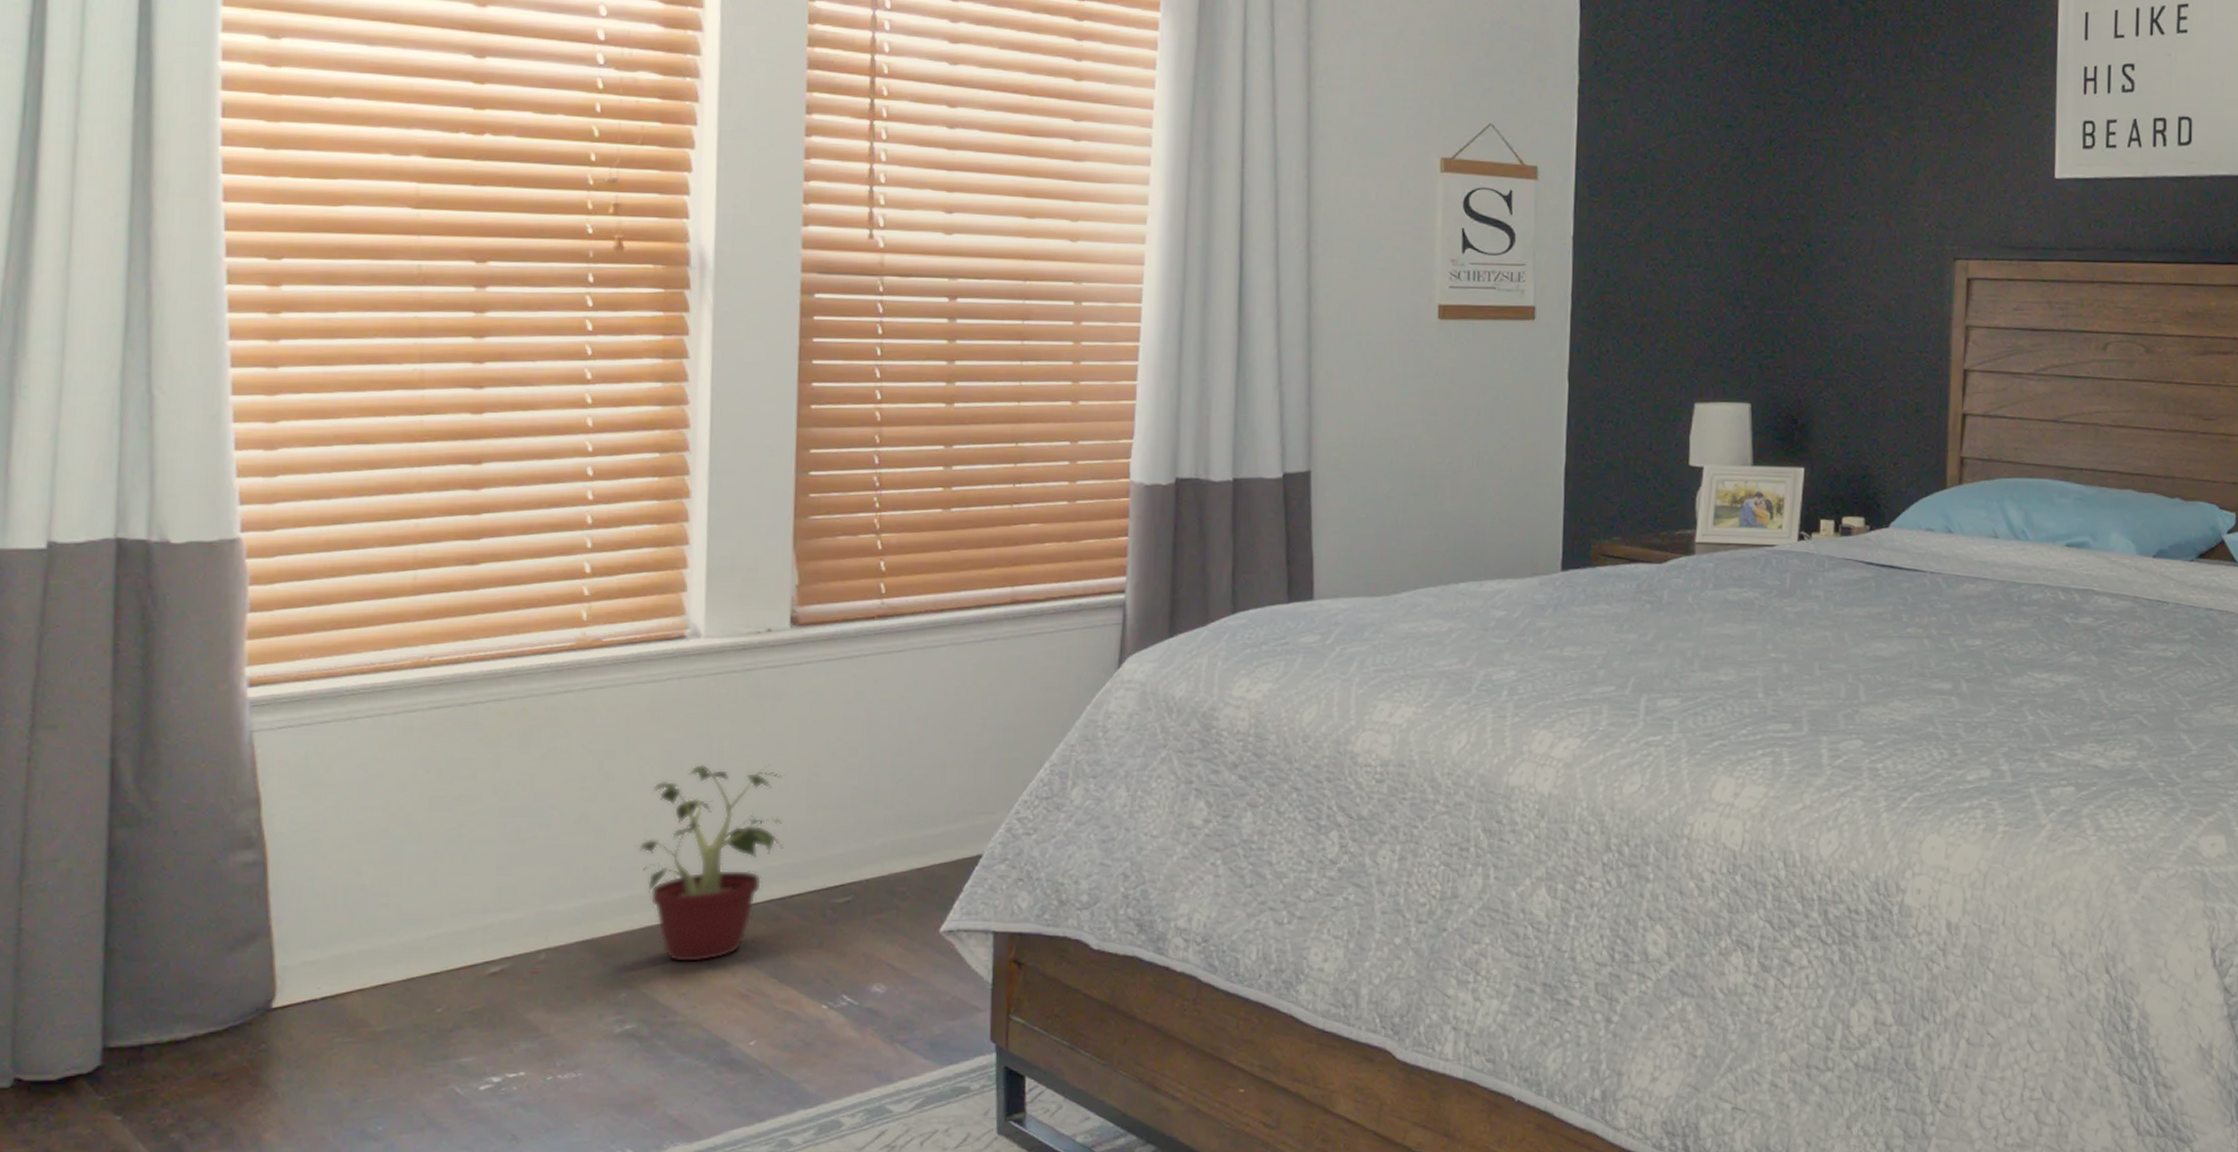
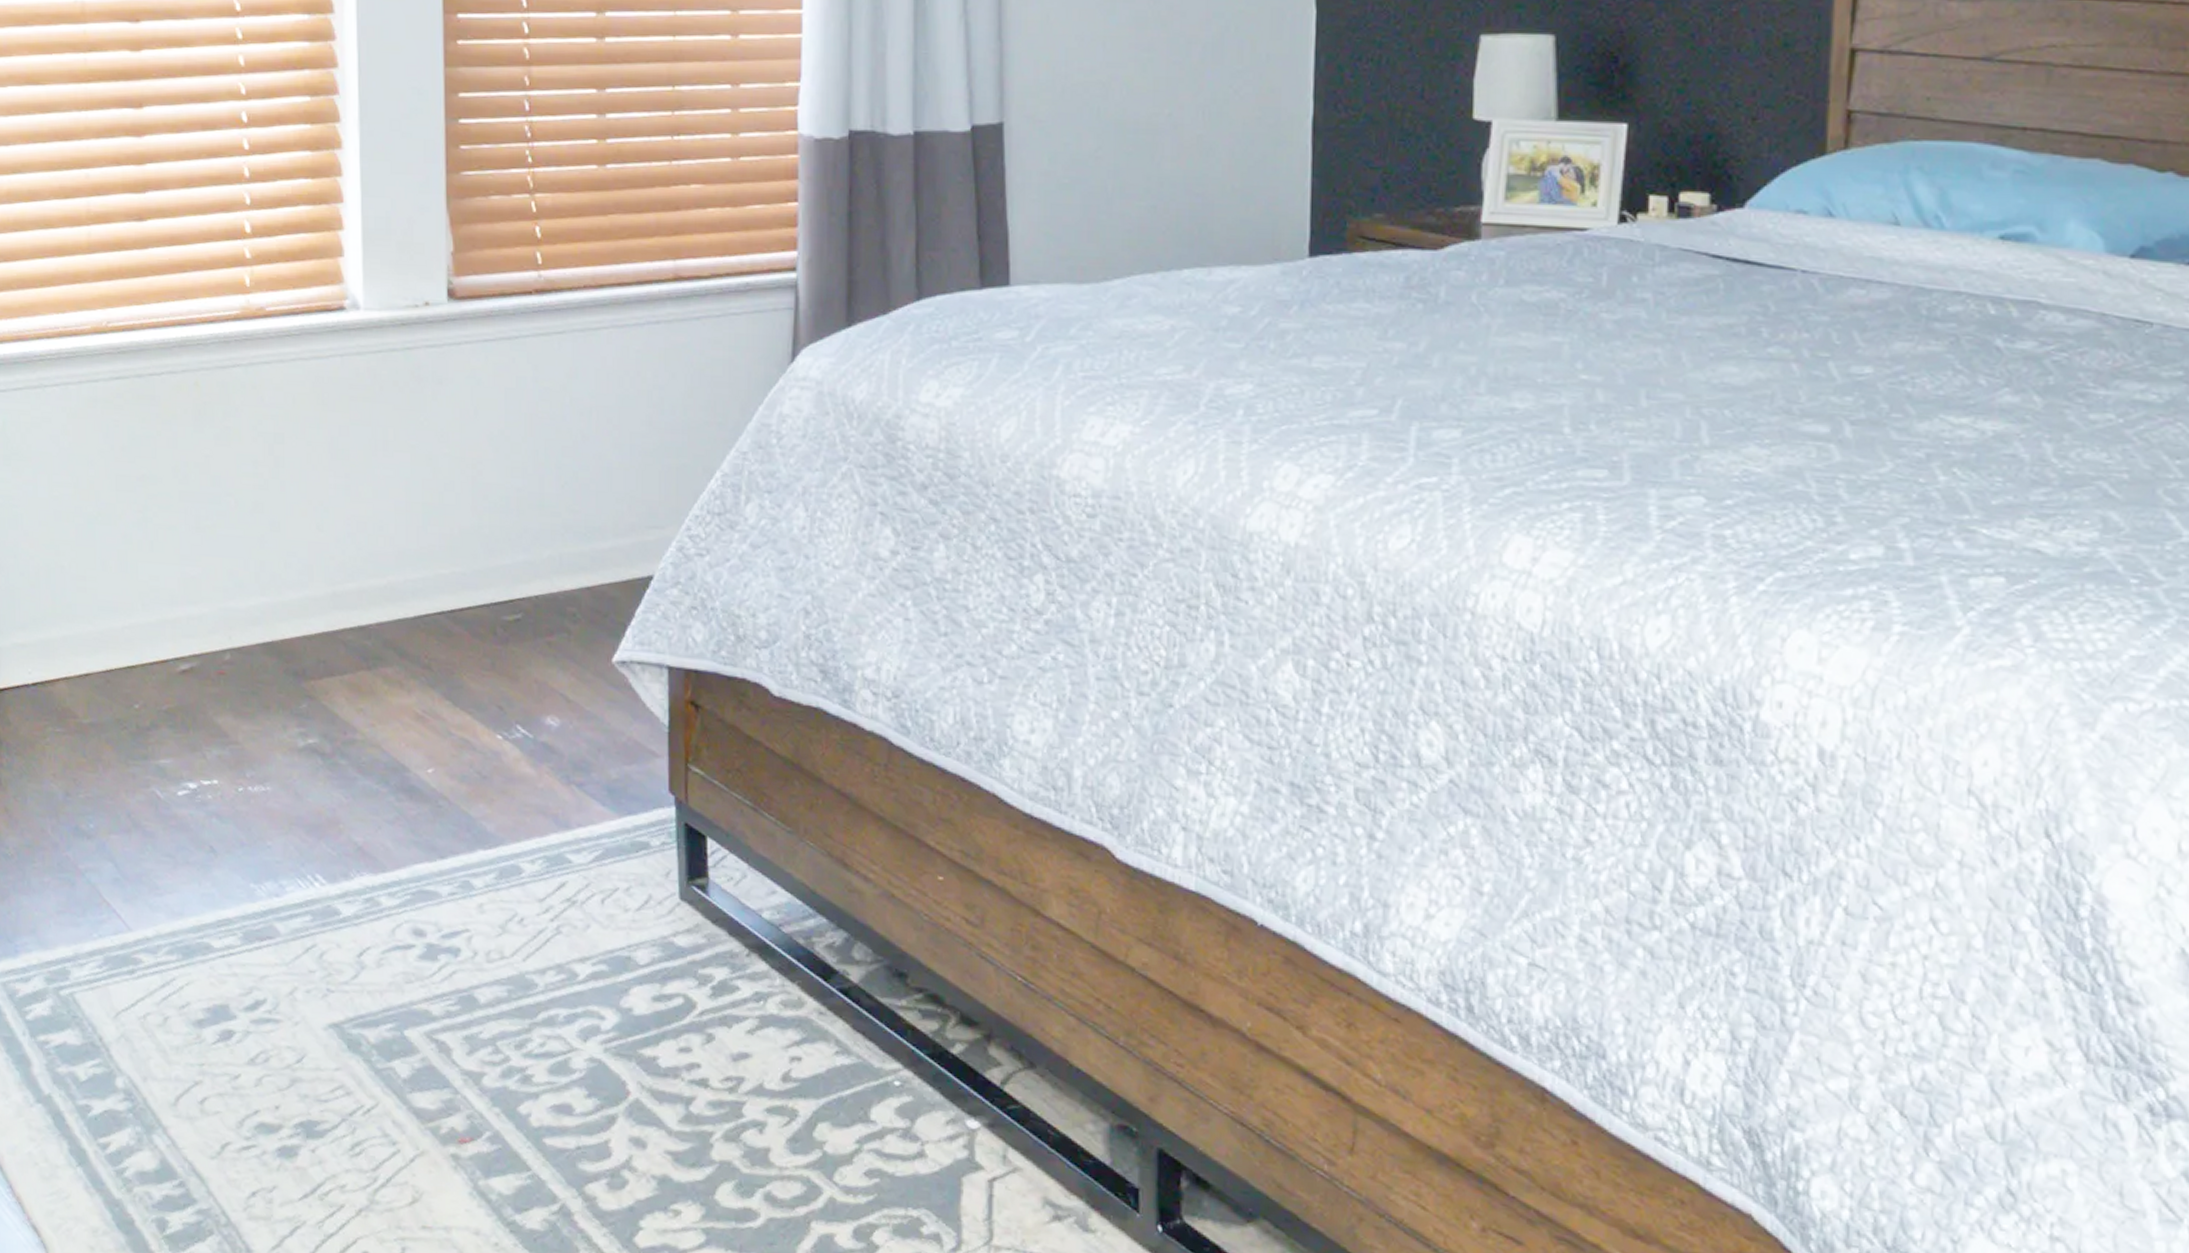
potted plant: present [633,764,785,963] -> none [306,453,451,676]

